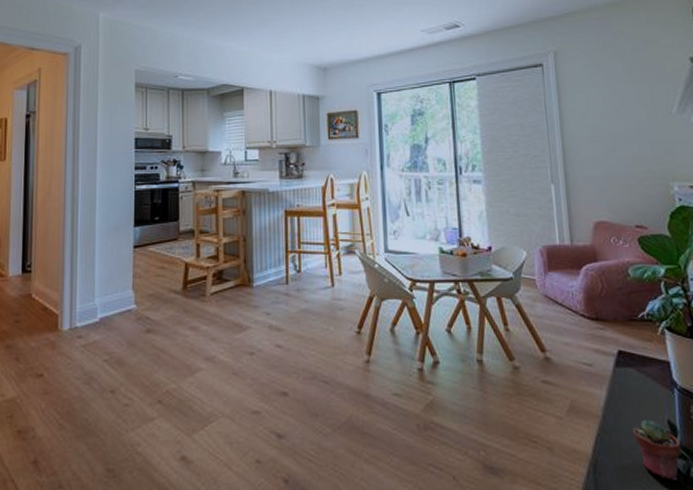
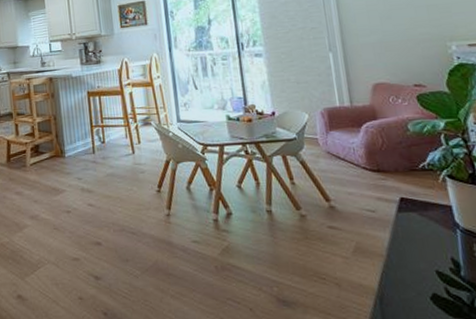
potted succulent: present [632,420,682,480] -> none [416,257,466,309]

